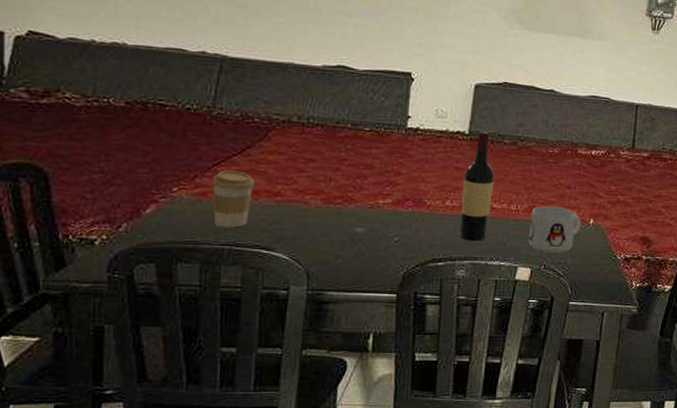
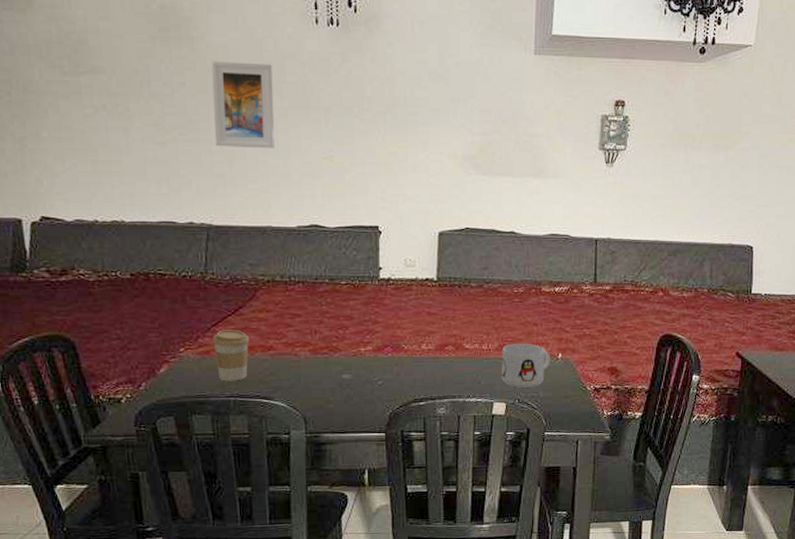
wine bottle: present [459,130,495,242] -> none [435,276,465,381]

